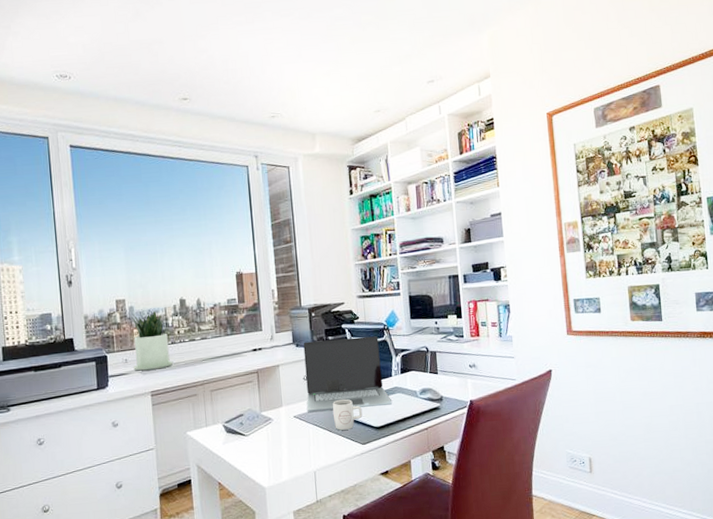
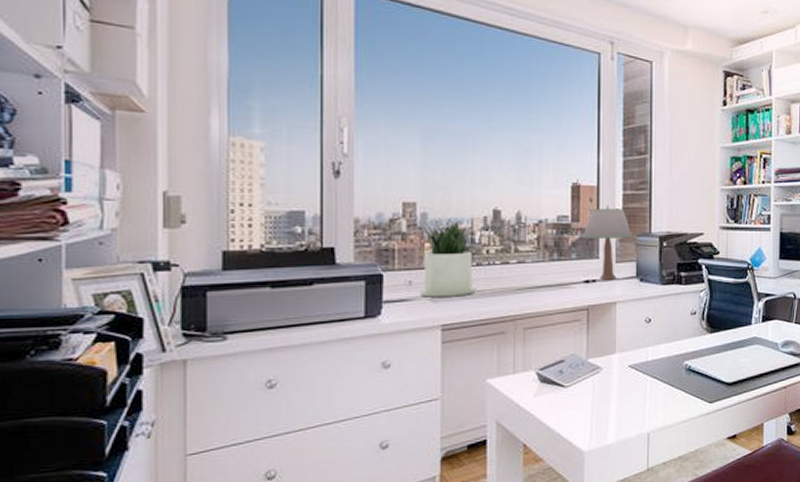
table lamp: none [248,287,287,348] -> present [582,205,632,280]
laptop: present [303,336,393,413] -> none [647,276,749,363]
mug: present [332,399,363,430] -> none [677,348,713,385]

